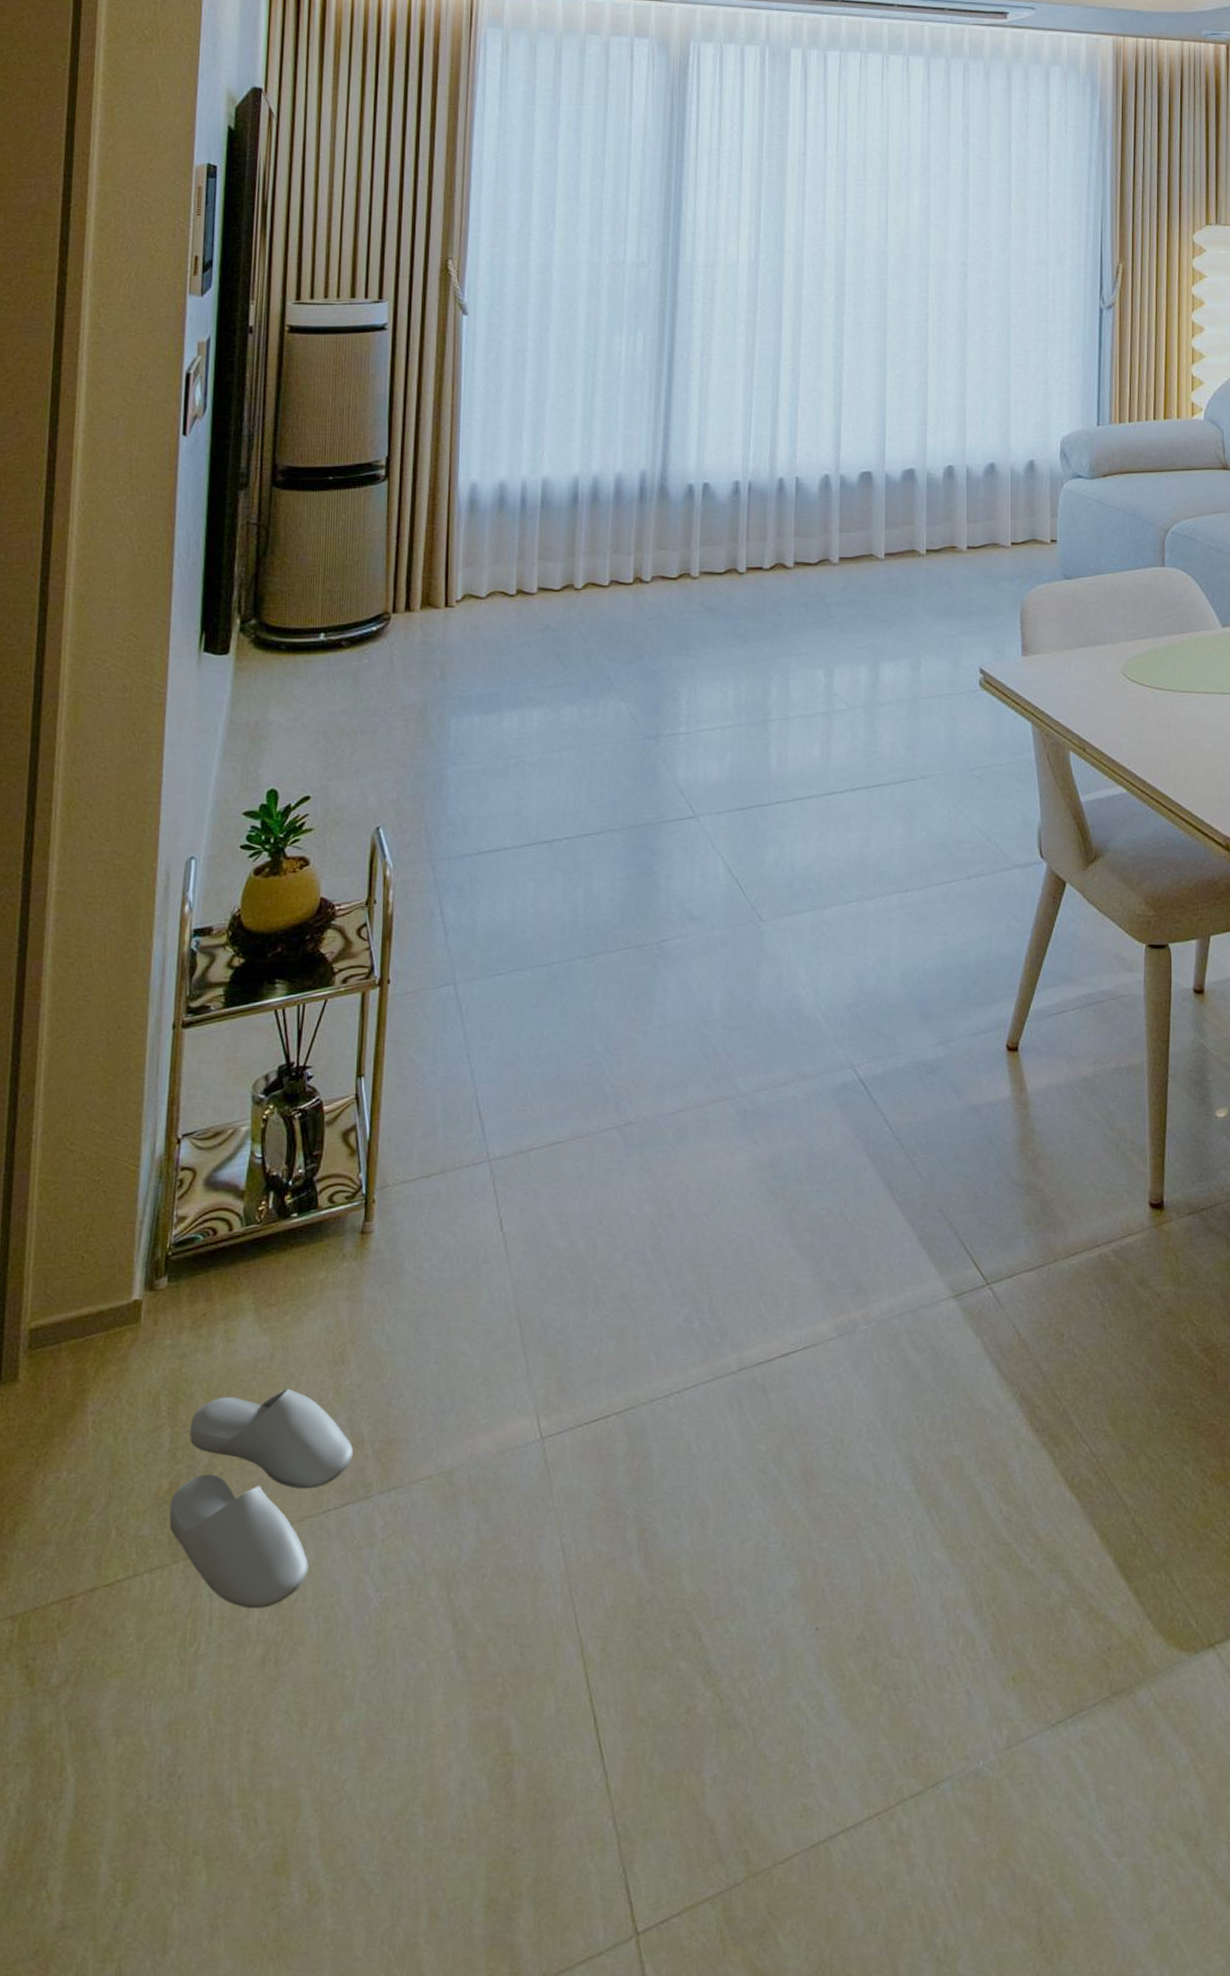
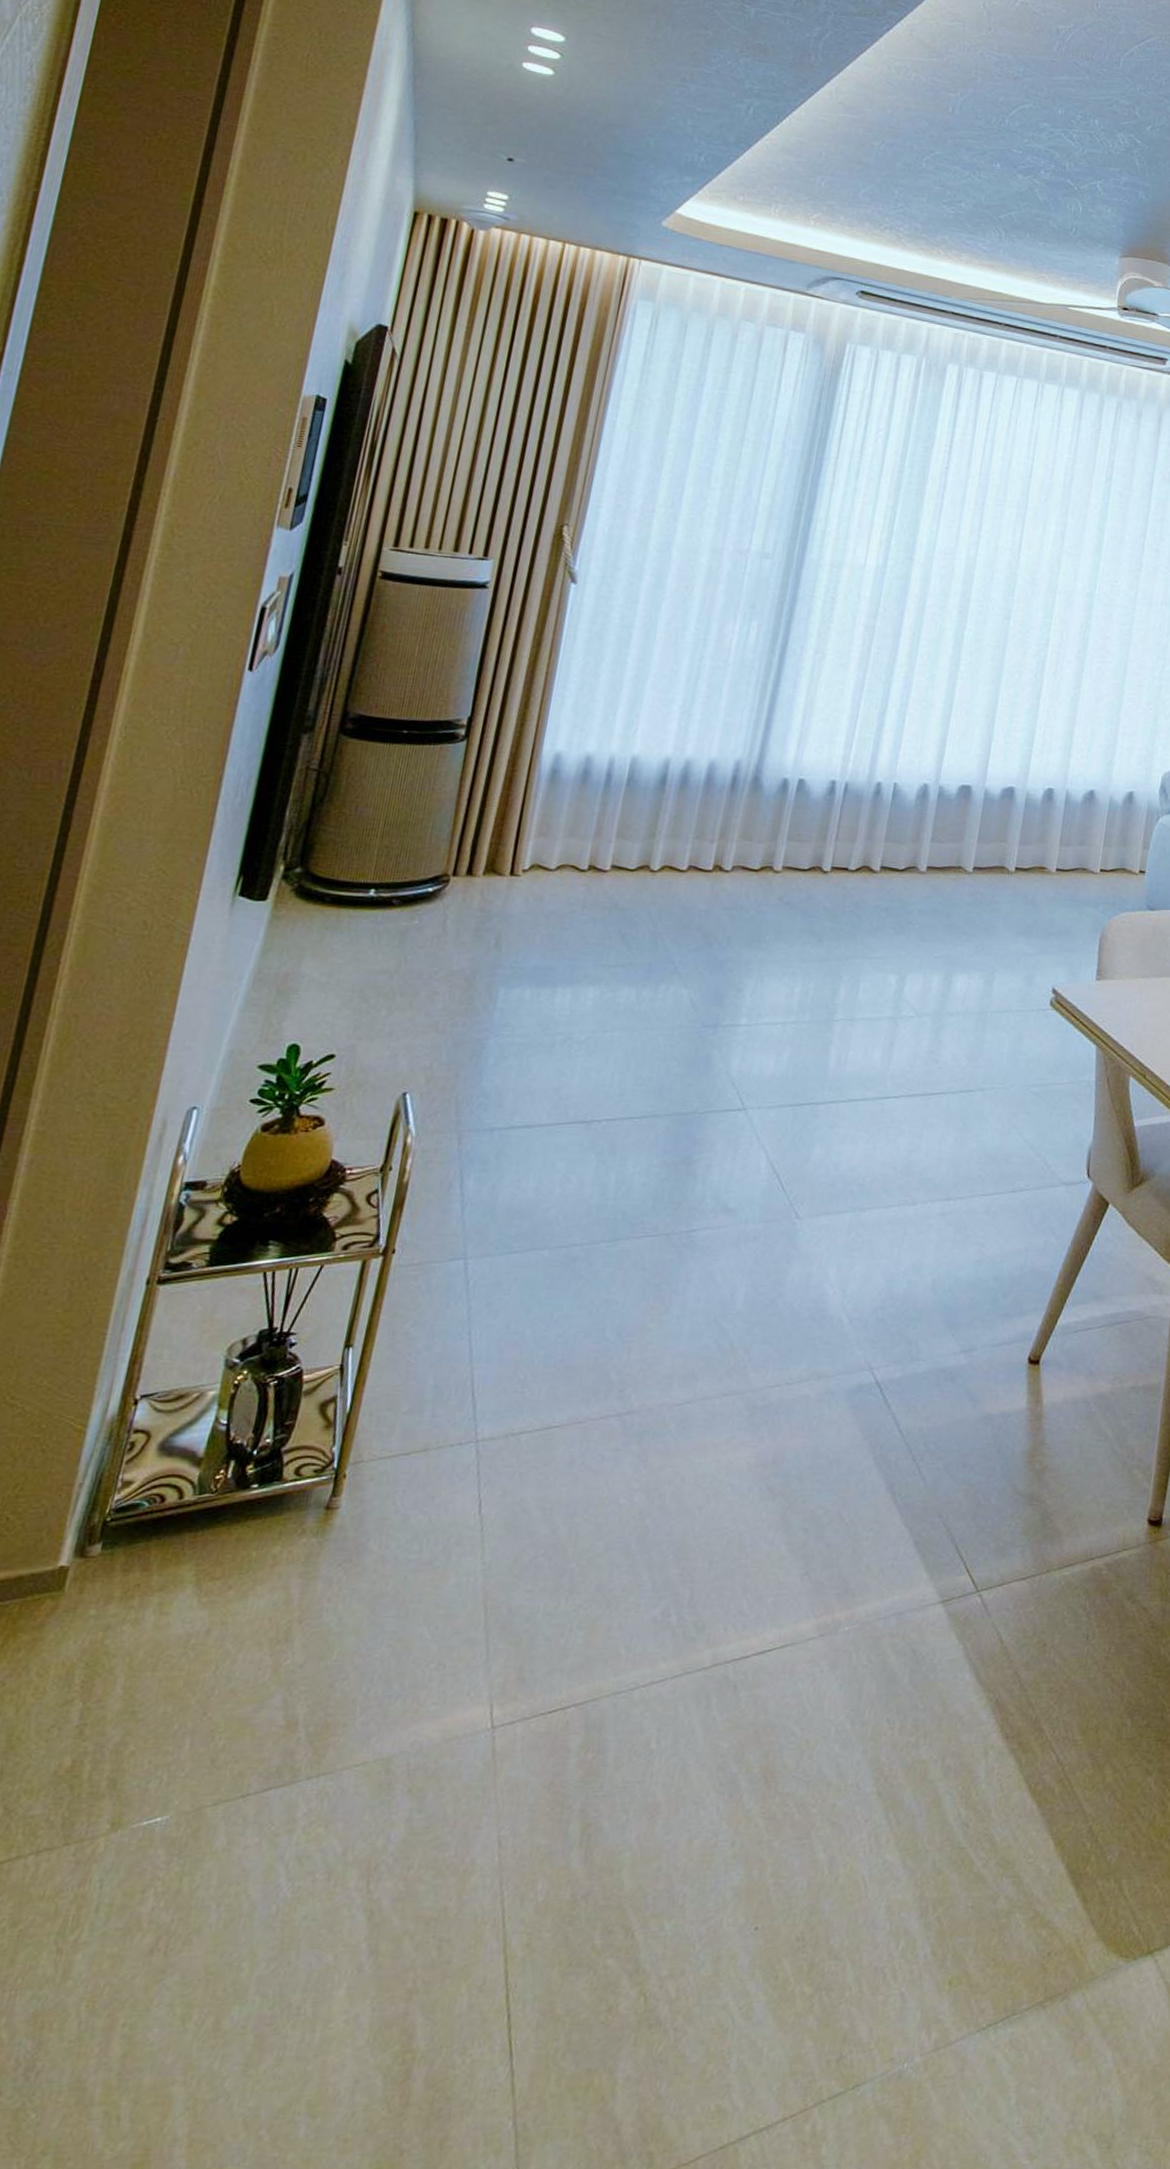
slippers: present [169,1388,354,1609] -> none [65,1666,285,1896]

